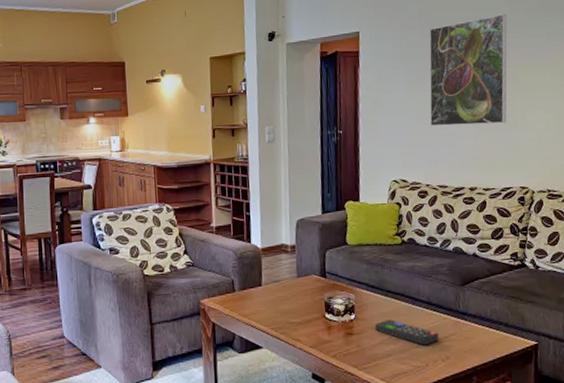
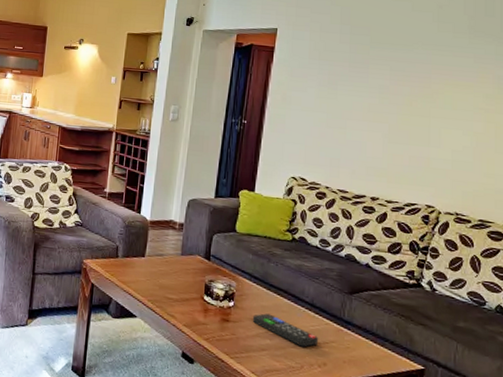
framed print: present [429,14,508,127] -> none [337,30,433,139]

